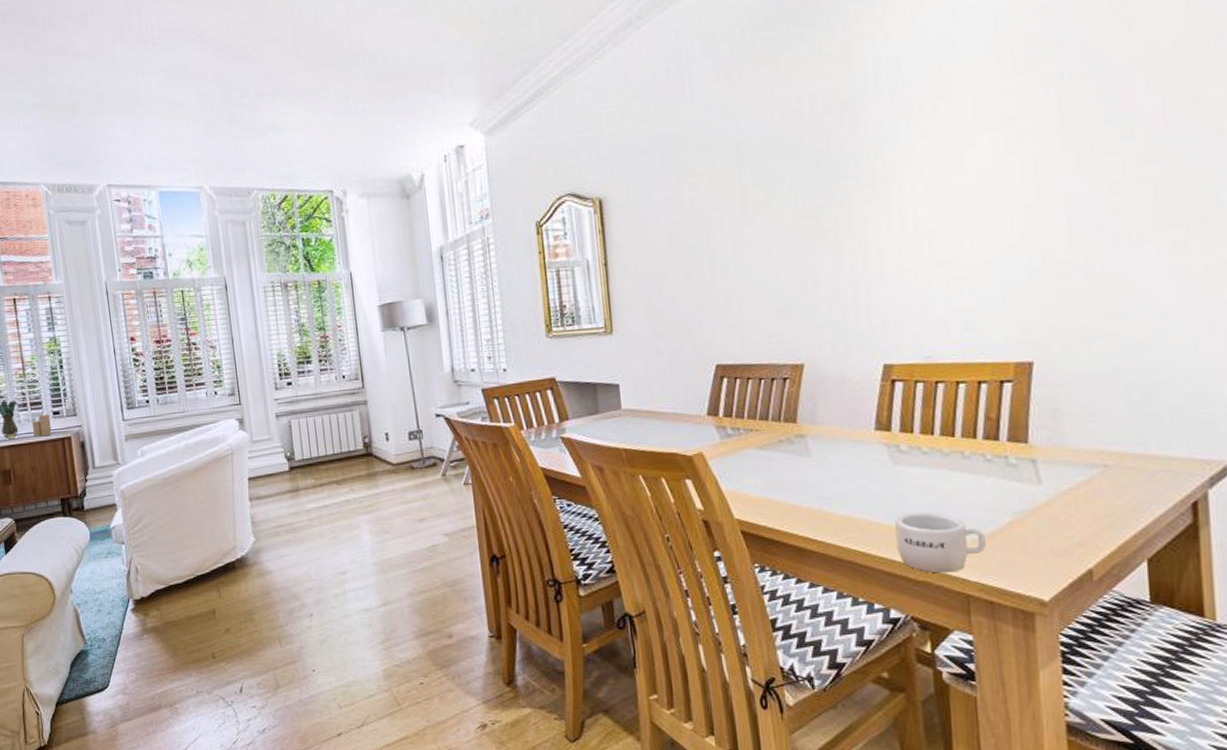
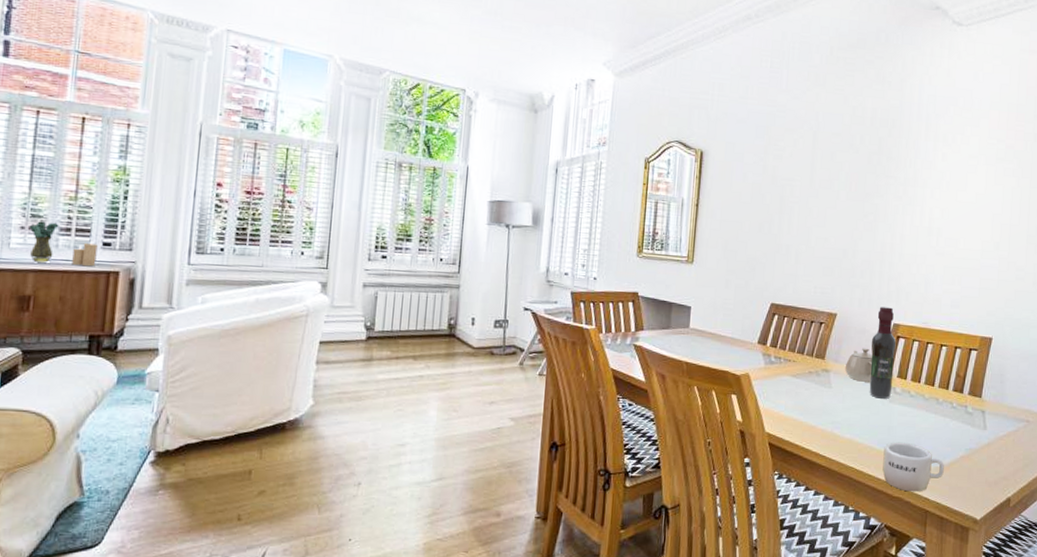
teapot: none [825,401,863,444] -> present [844,348,872,382]
wine bottle: none [855,344,895,462] -> present [869,307,897,399]

